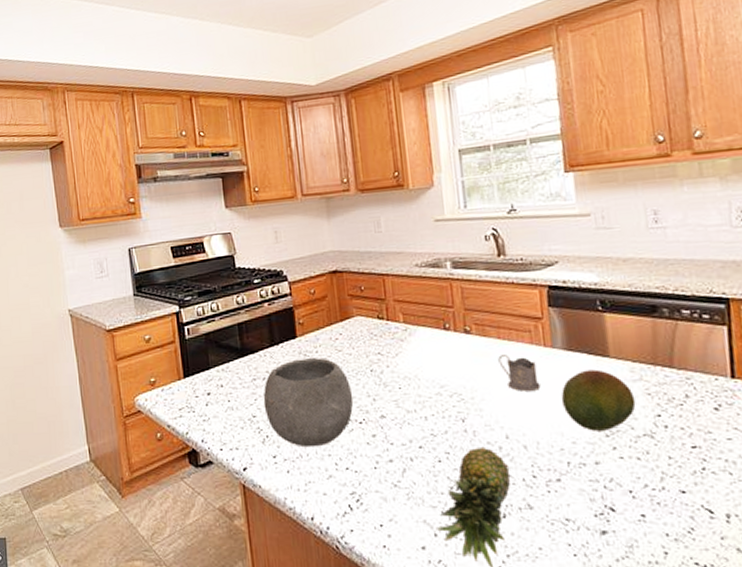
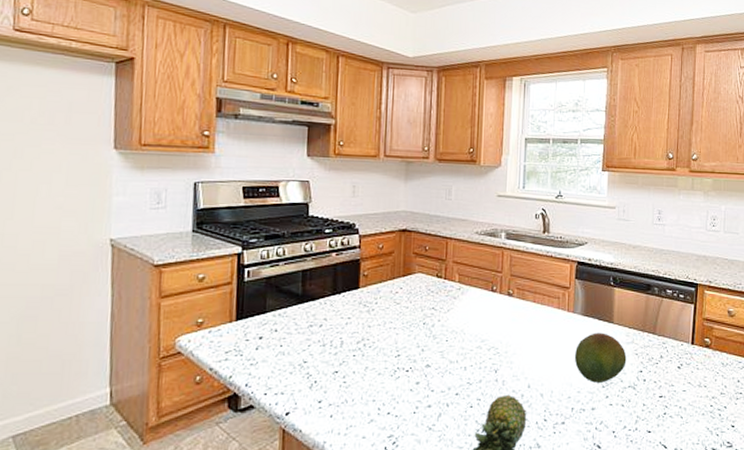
bowl: present [263,358,354,448] -> none [316,309,404,393]
tea glass holder: present [498,355,541,391] -> none [531,316,560,348]

